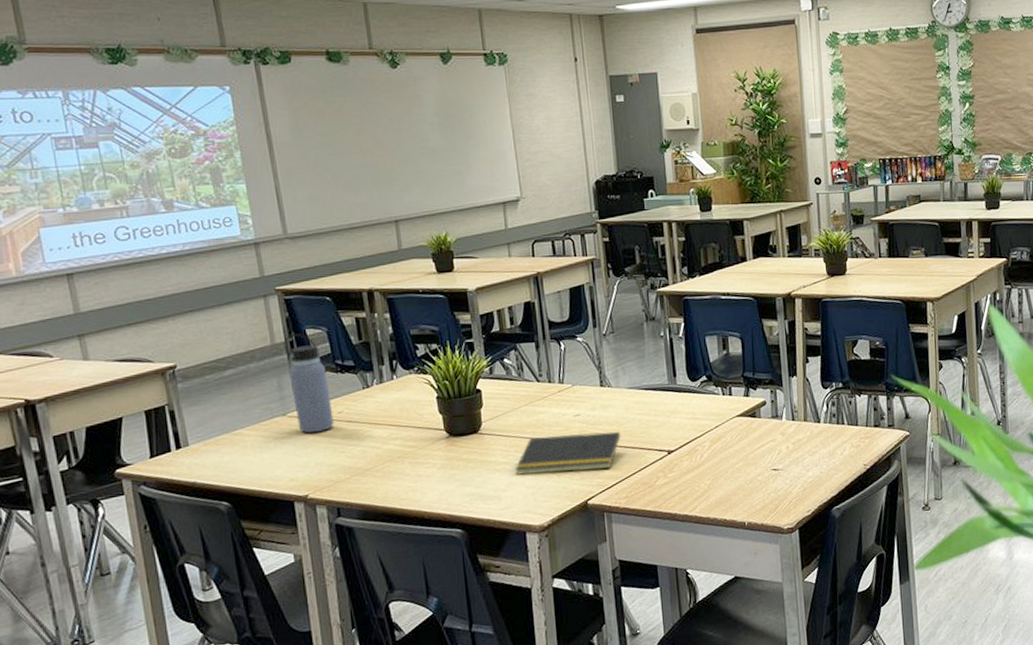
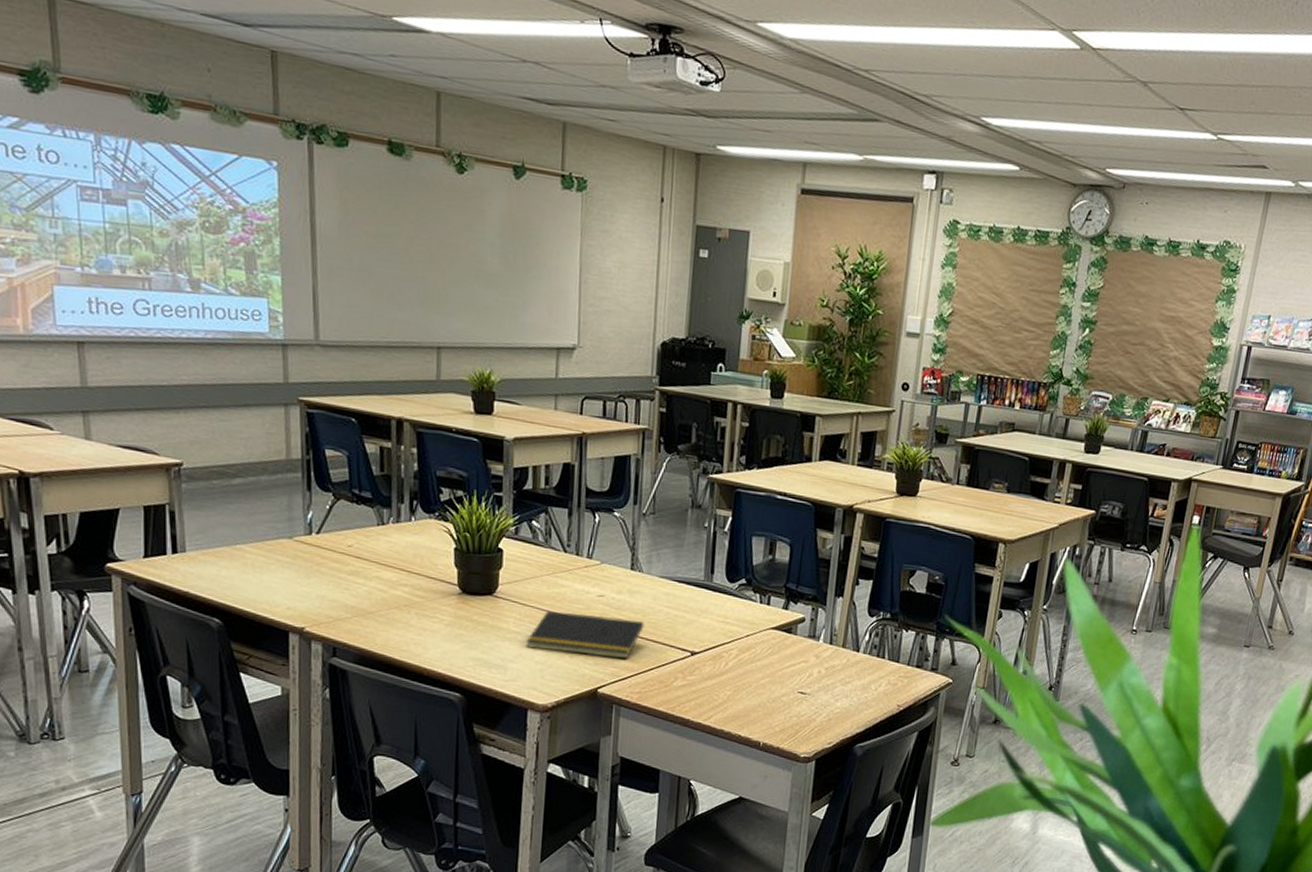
water bottle: present [283,334,334,434] -> none [299,451,343,564]

